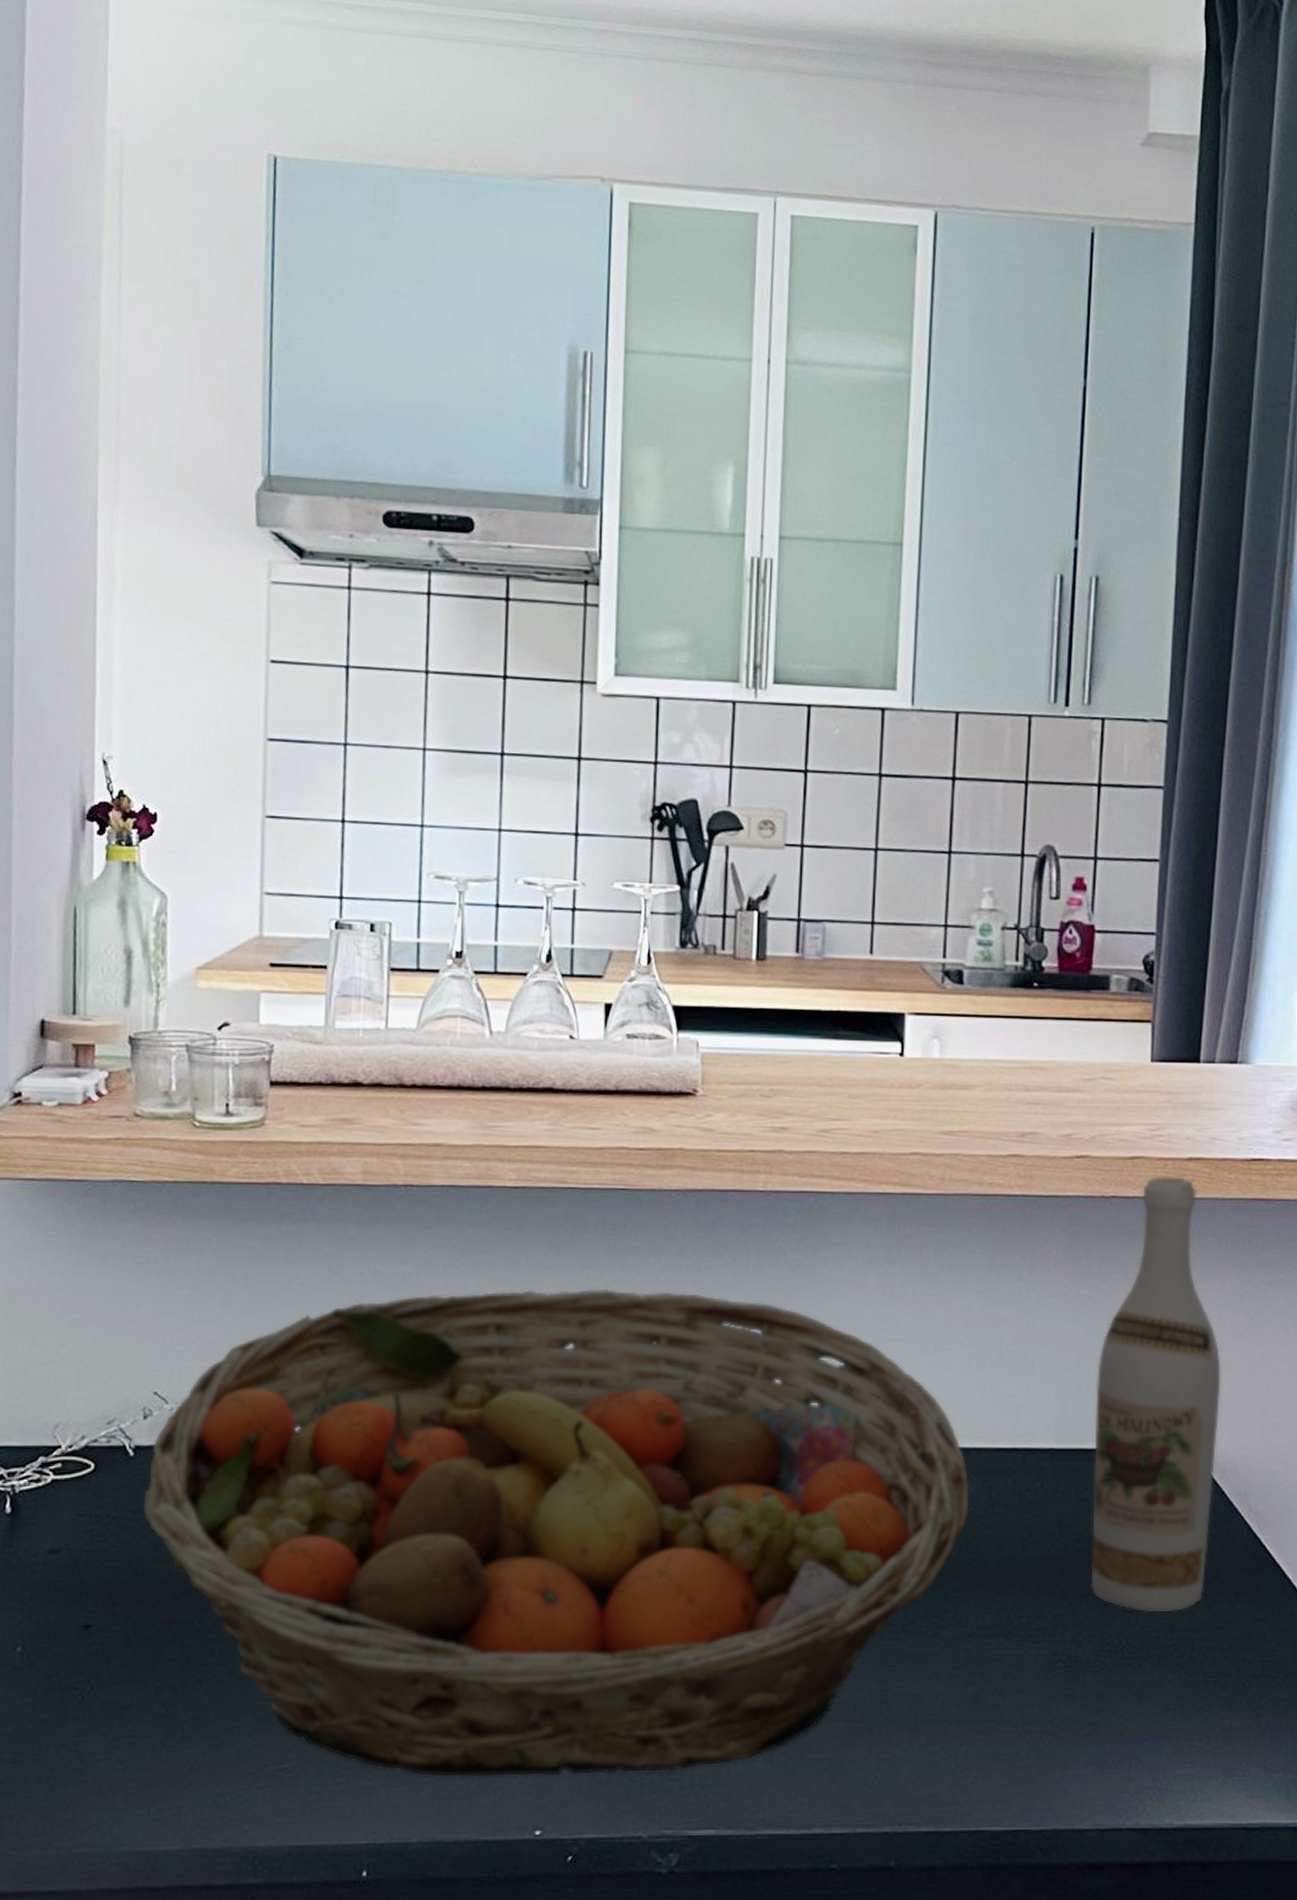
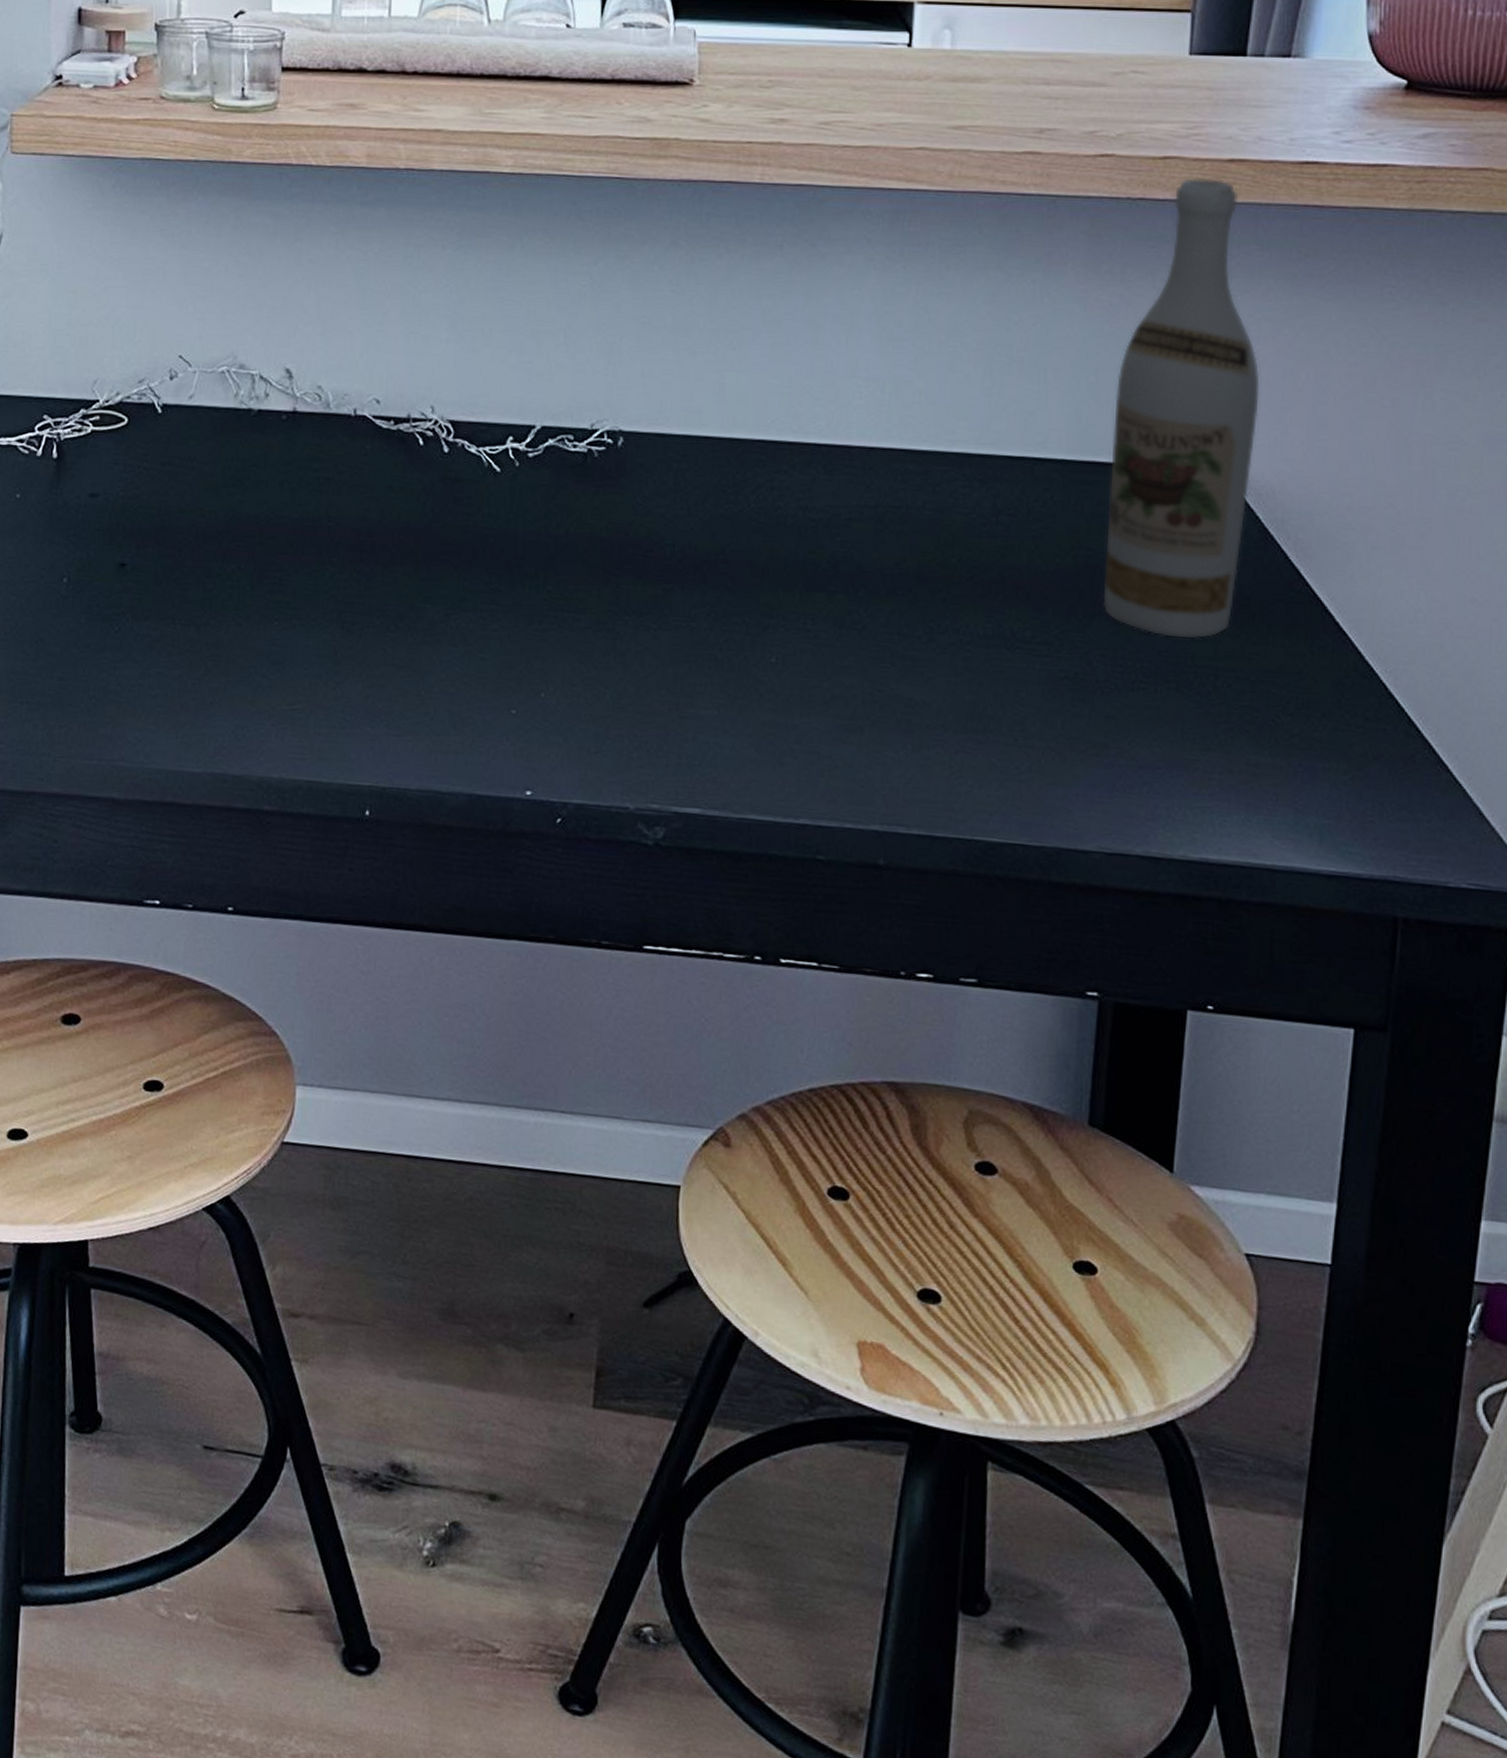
fruit basket: present [141,1288,970,1778] -> none [168,274,973,749]

